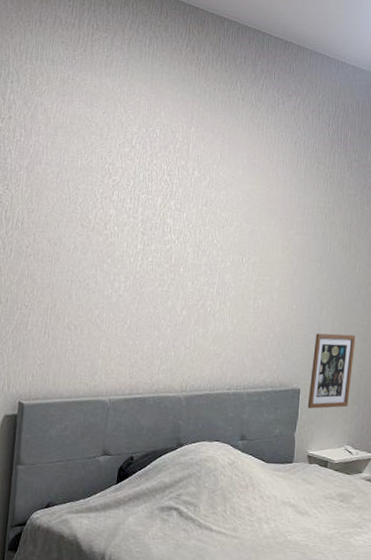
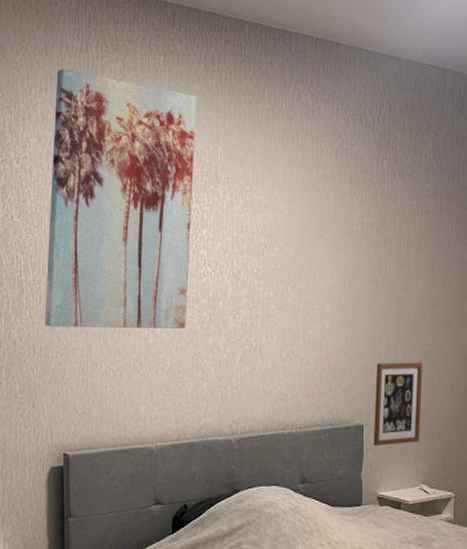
wall art: none [12,40,176,290] -> present [44,68,197,329]

